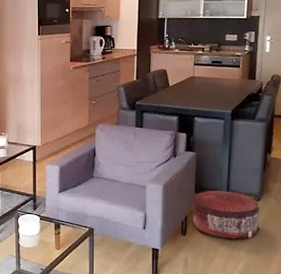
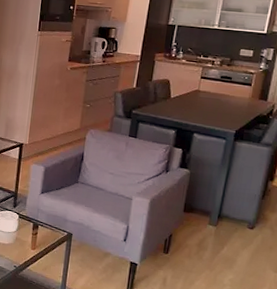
pouf: present [192,190,260,239] -> none [177,211,252,266]

